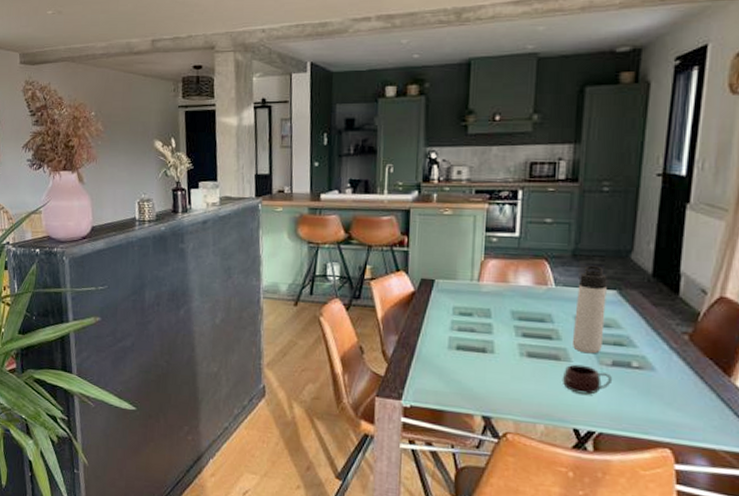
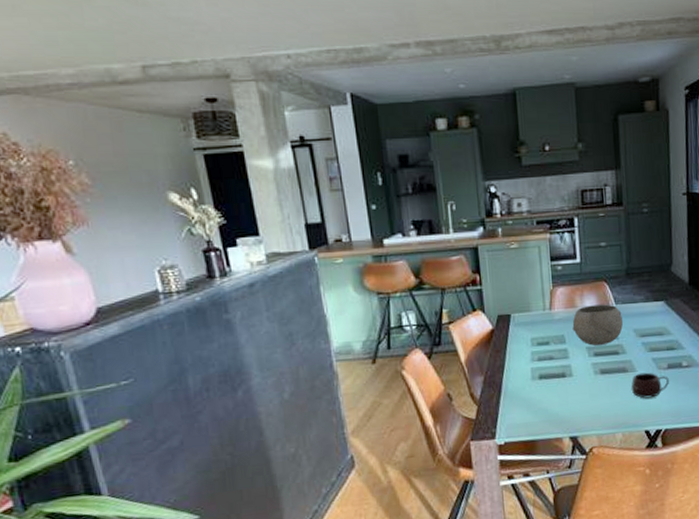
bowl: none [501,282,563,327] -> present [572,304,624,346]
thermos bottle: present [572,265,607,354] -> none [633,281,659,362]

